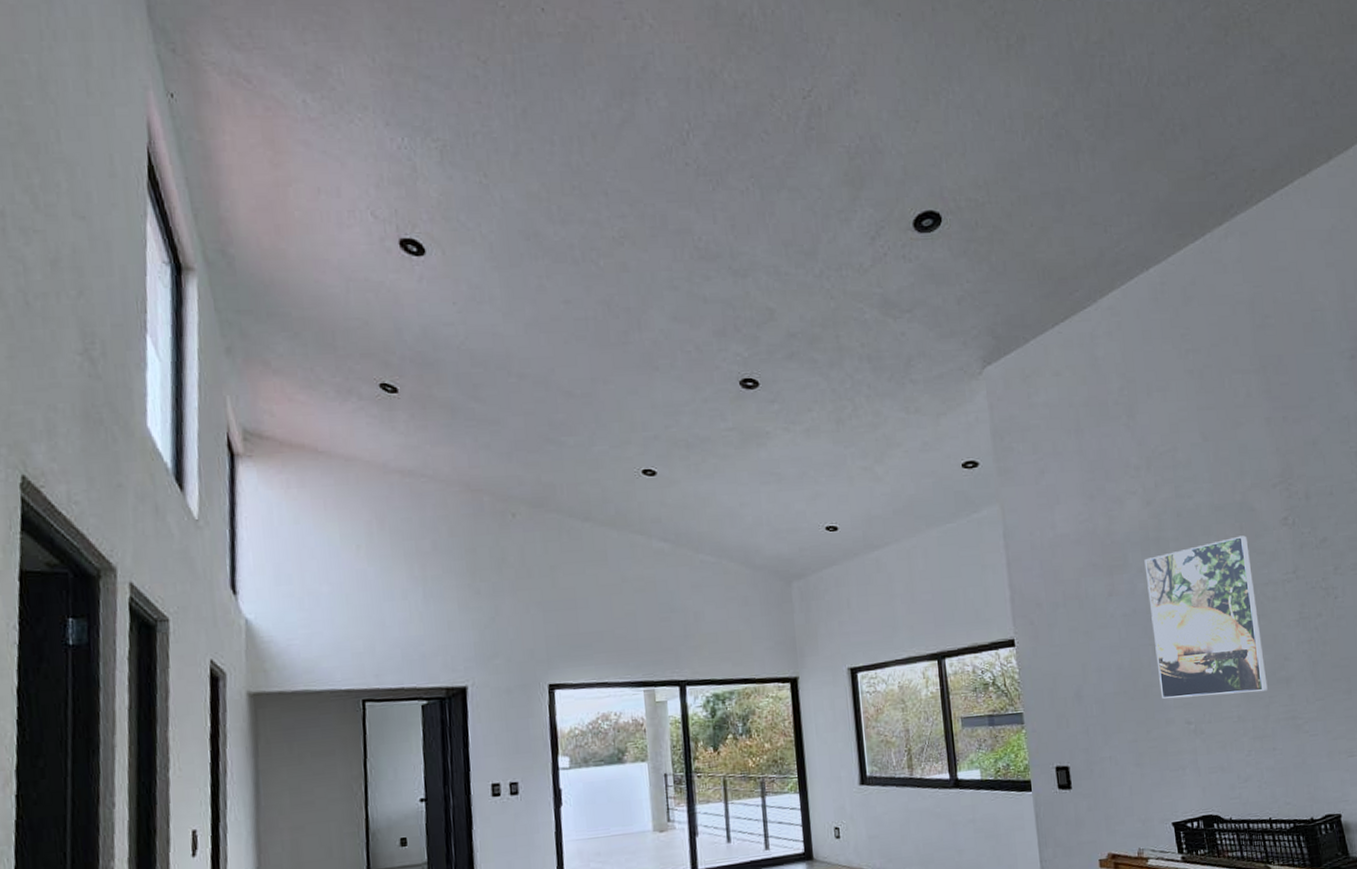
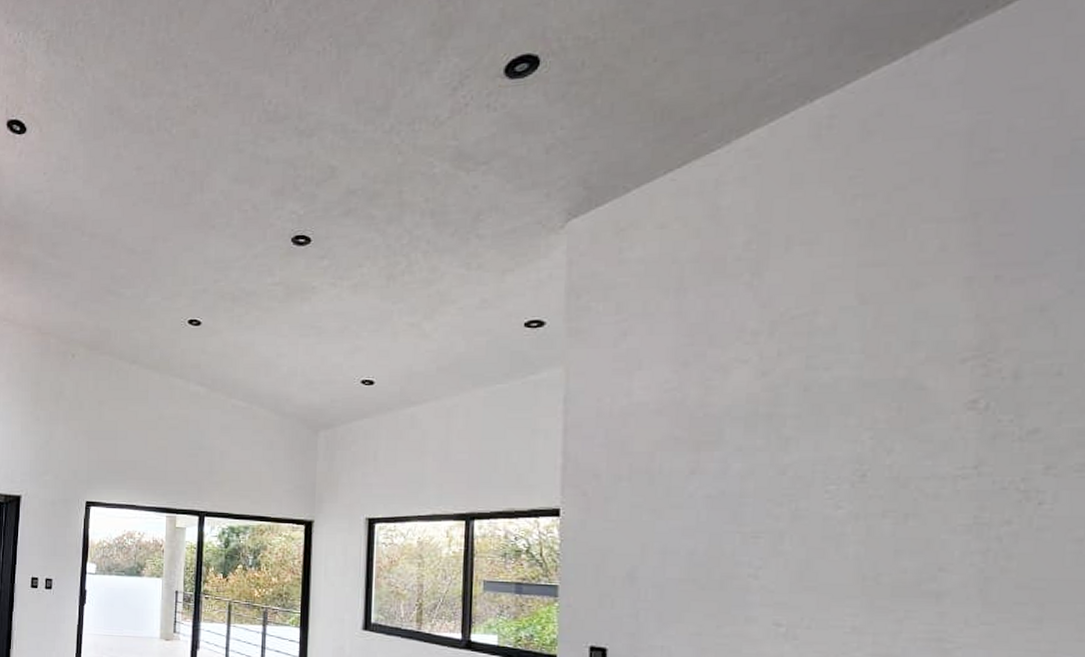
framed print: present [1144,535,1268,699] -> none [743,418,908,604]

